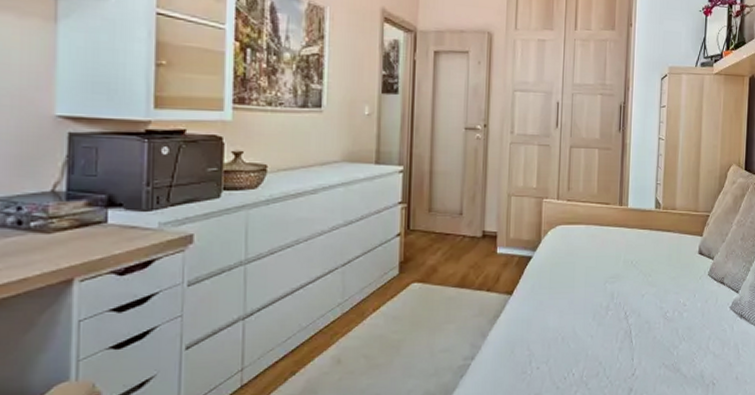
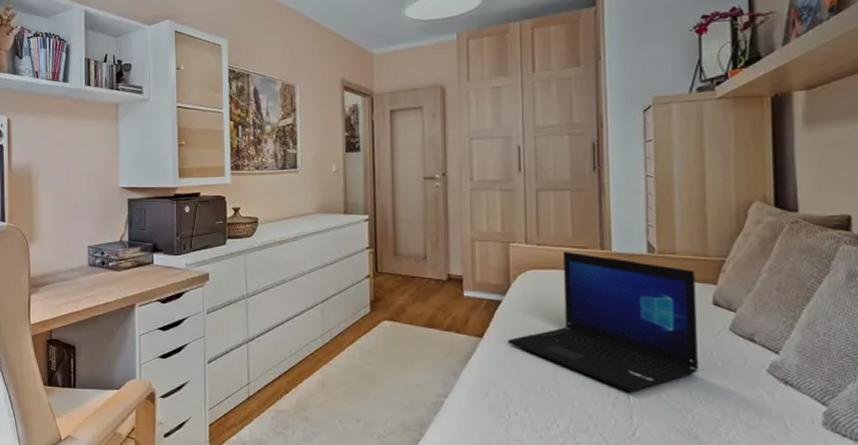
laptop: none [534,206,688,336] -> present [507,251,698,392]

